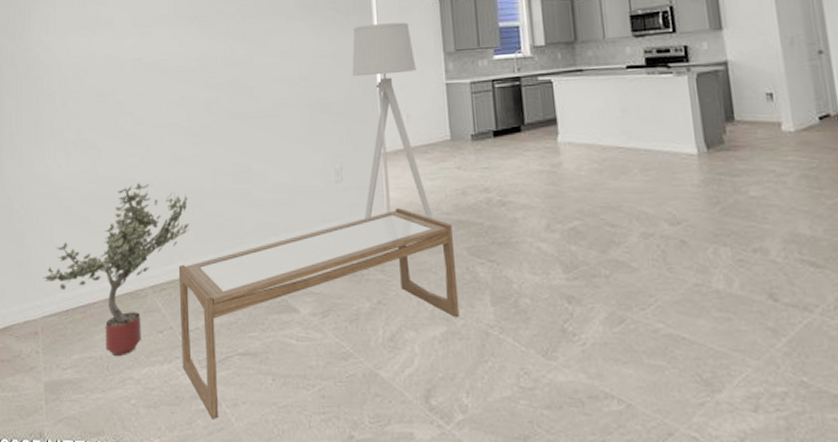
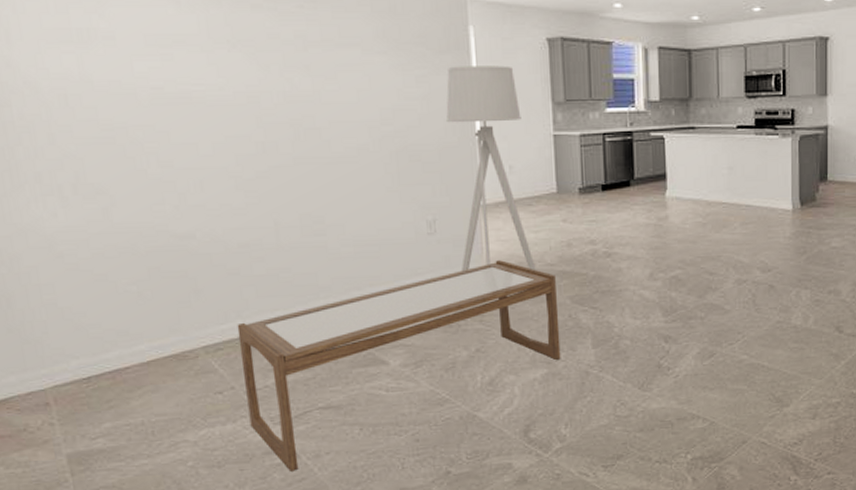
potted tree: present [42,182,189,355] -> none [47,234,248,420]

